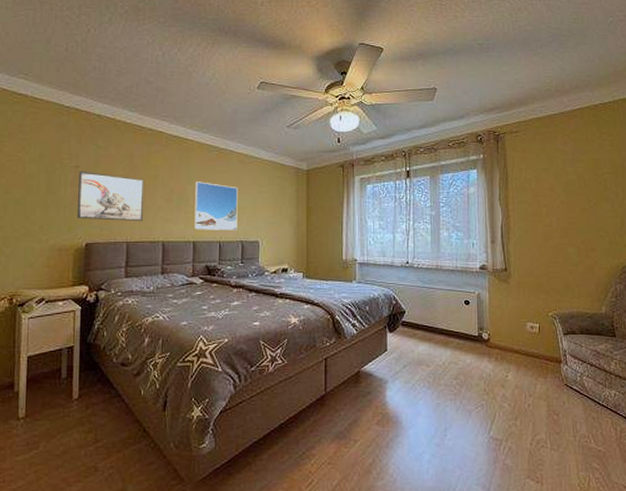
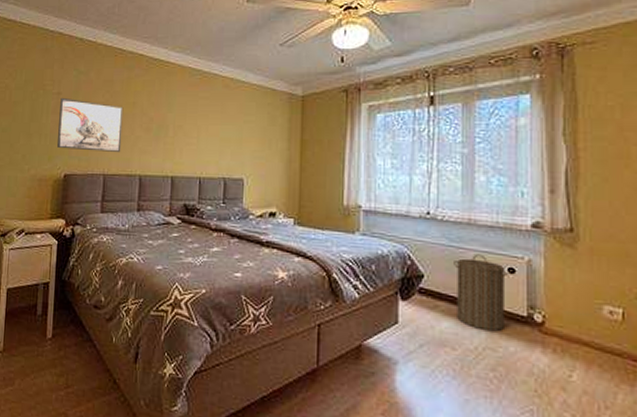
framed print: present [195,181,238,230] -> none [173,109,222,165]
laundry hamper: none [427,292,466,350] -> present [454,254,510,332]

